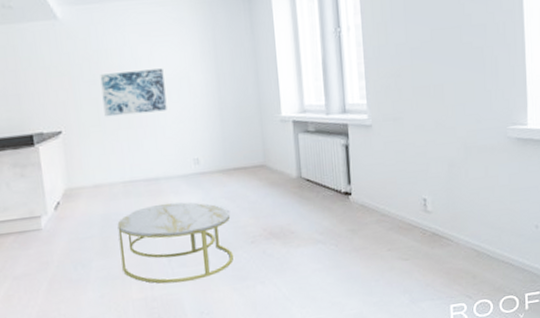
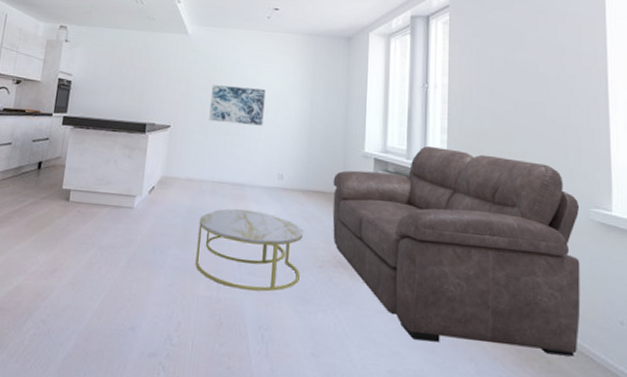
sofa: none [253,91,501,287] -> present [332,145,581,357]

